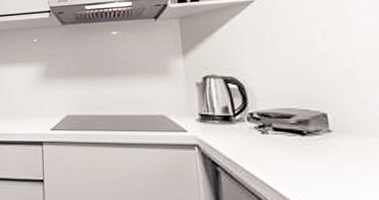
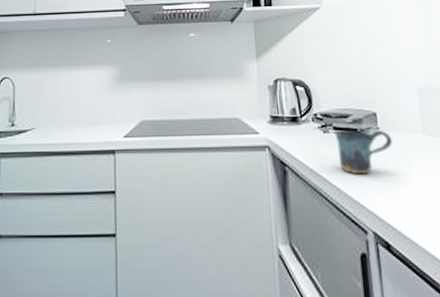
mug: none [273,130,349,181] -> present [333,129,393,175]

